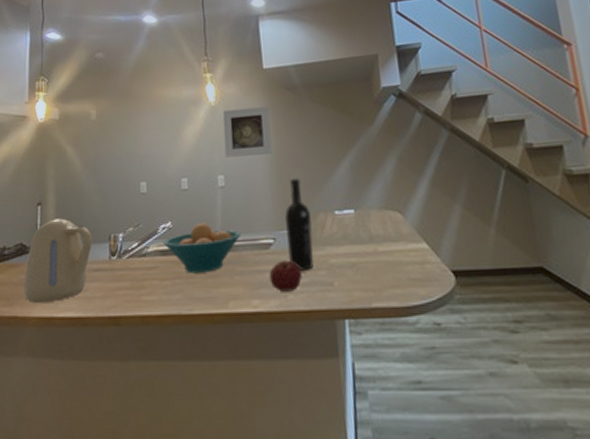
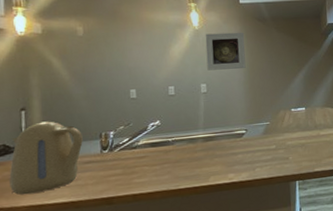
fruit bowl: present [163,222,241,274] -> none [152,120,220,159]
apple: present [269,260,302,292] -> none [241,144,267,167]
wine bottle: present [285,179,314,271] -> none [255,87,275,151]

